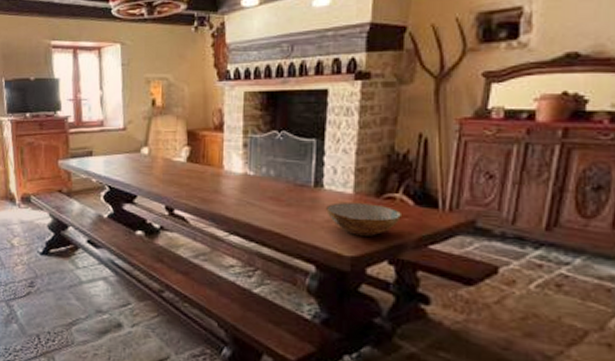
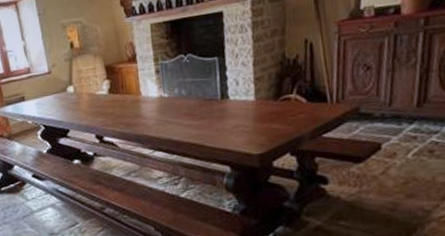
bowl: present [326,202,403,236] -> none [233,106,298,136]

